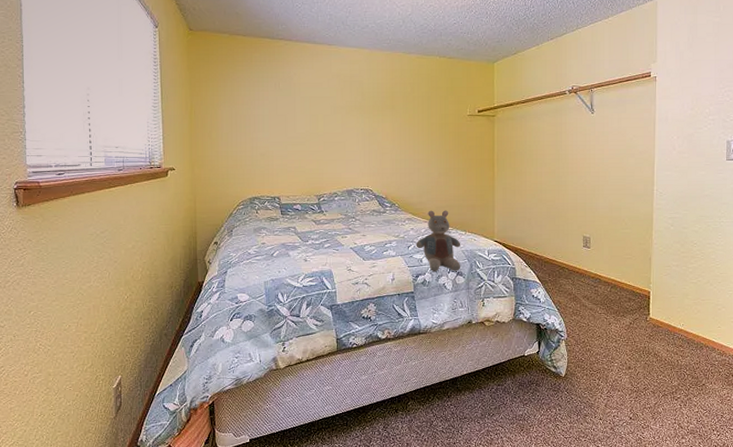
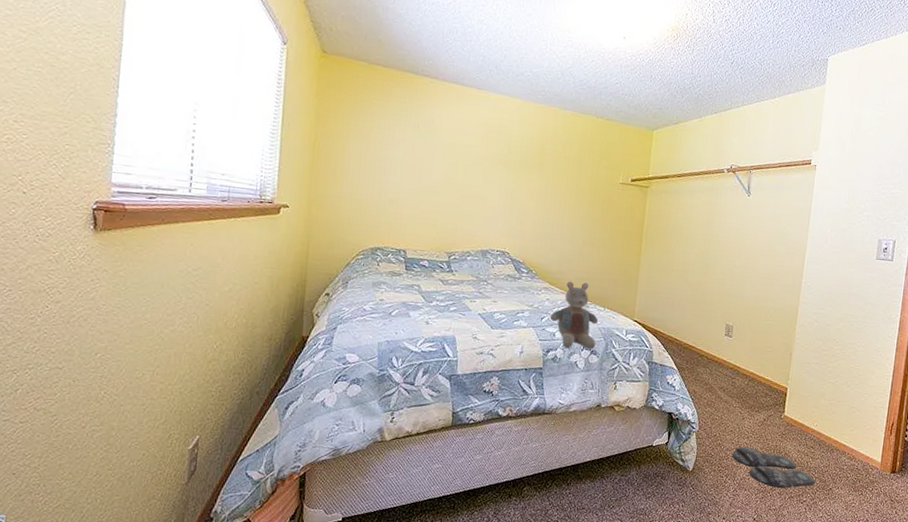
slippers: none [602,350,687,387] -> present [732,446,815,488]

